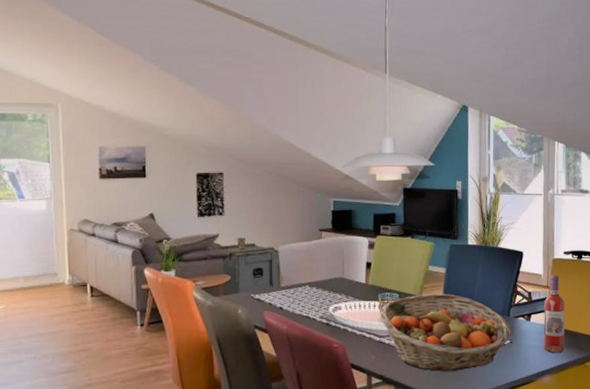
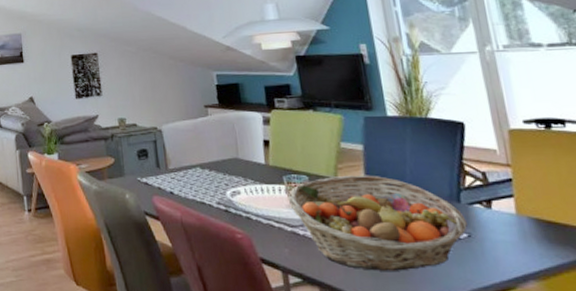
wine bottle: present [543,274,565,354] -> none [507,149,552,252]

